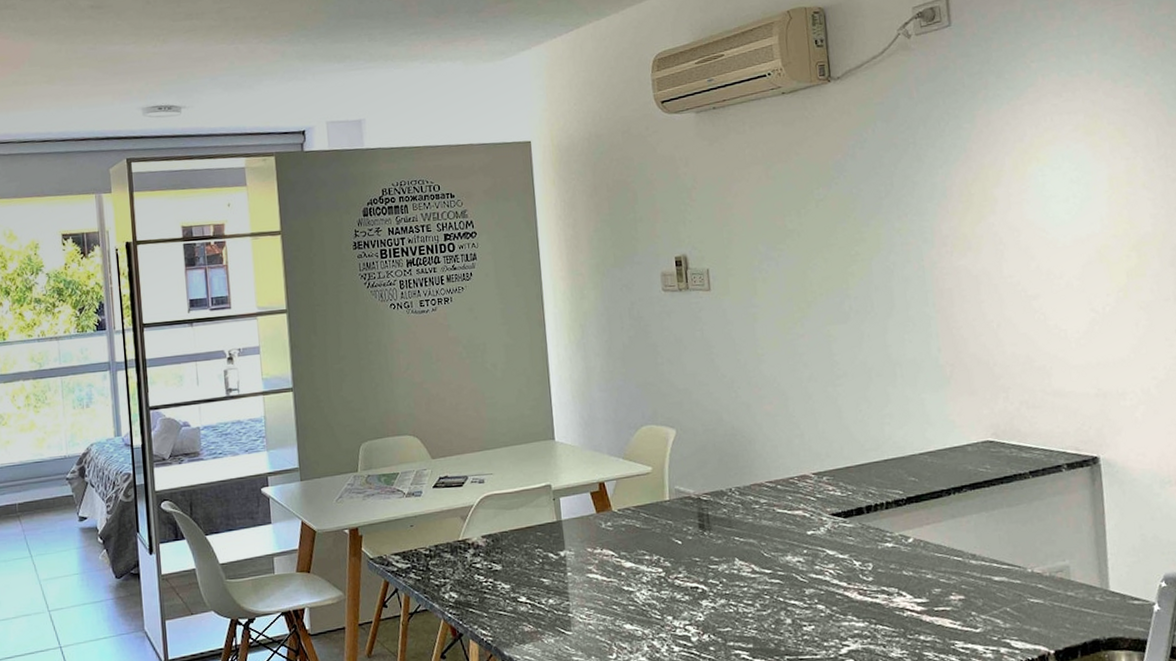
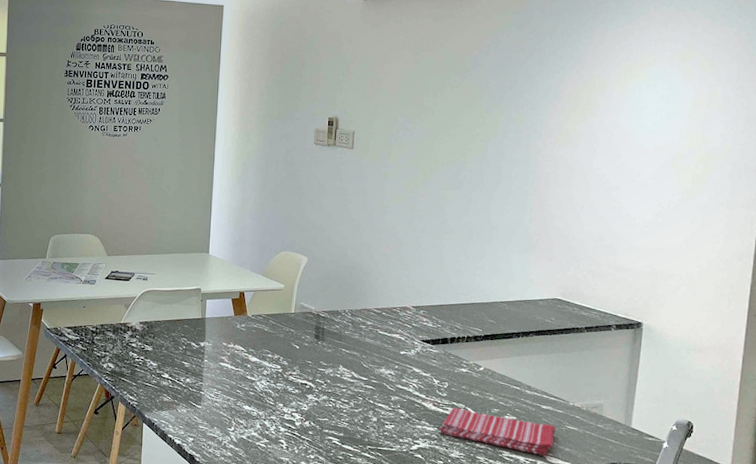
dish towel: none [871,593,1017,641] -> present [439,407,556,456]

